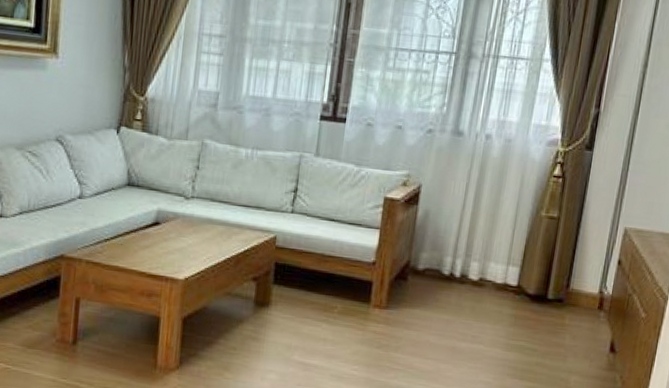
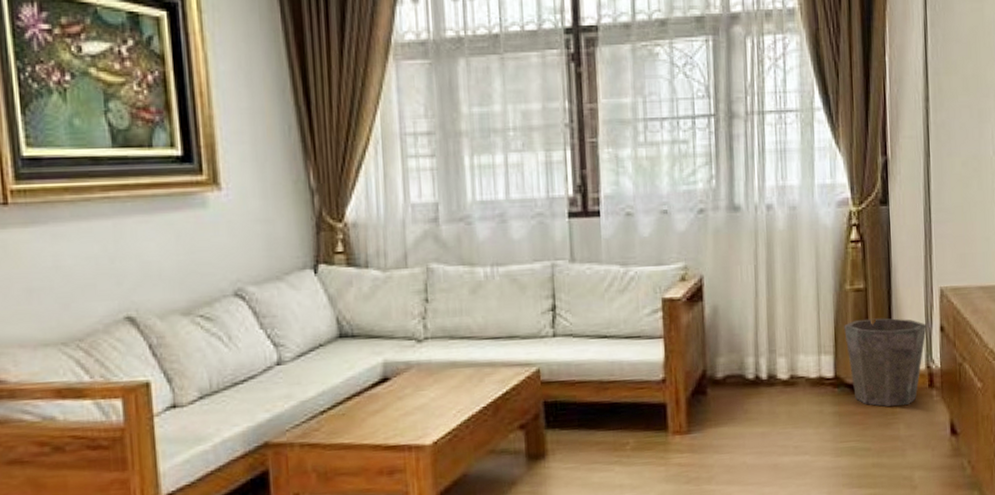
waste bin: none [531,242,607,320] -> present [844,318,927,407]

